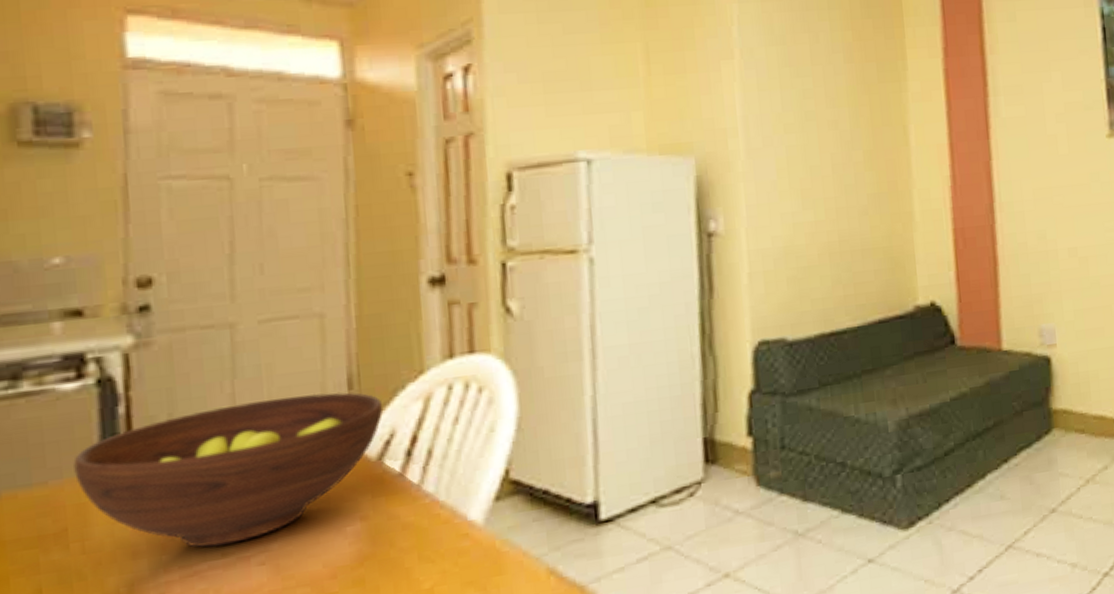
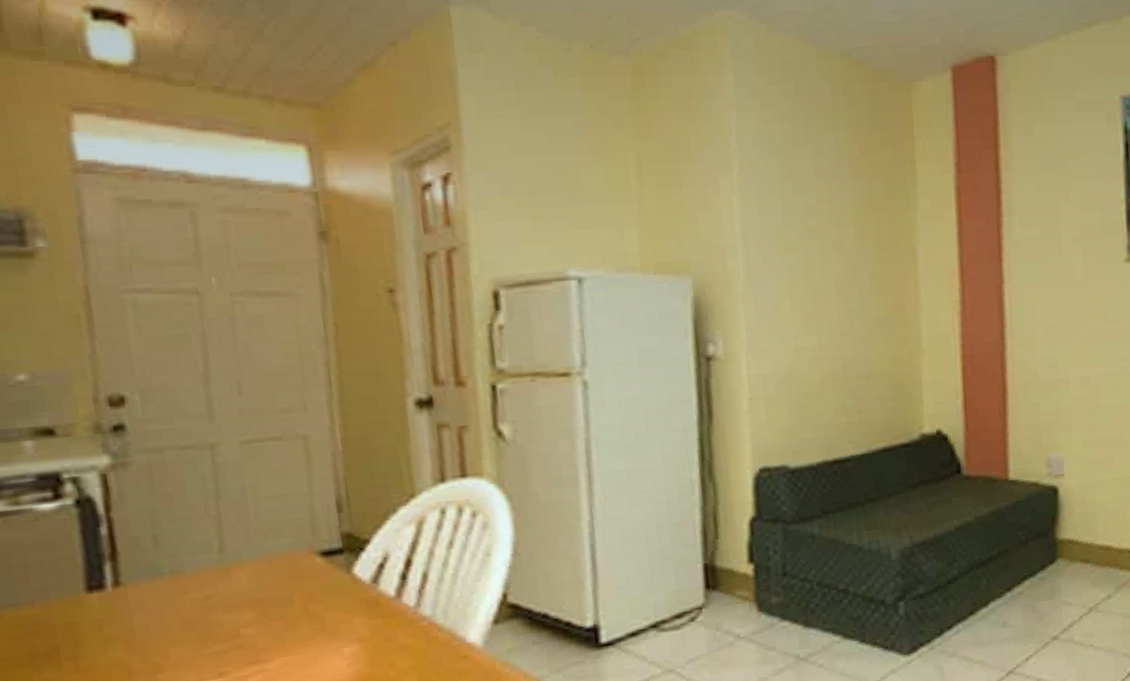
fruit bowl: present [73,392,383,548] -> none [58,515,375,667]

